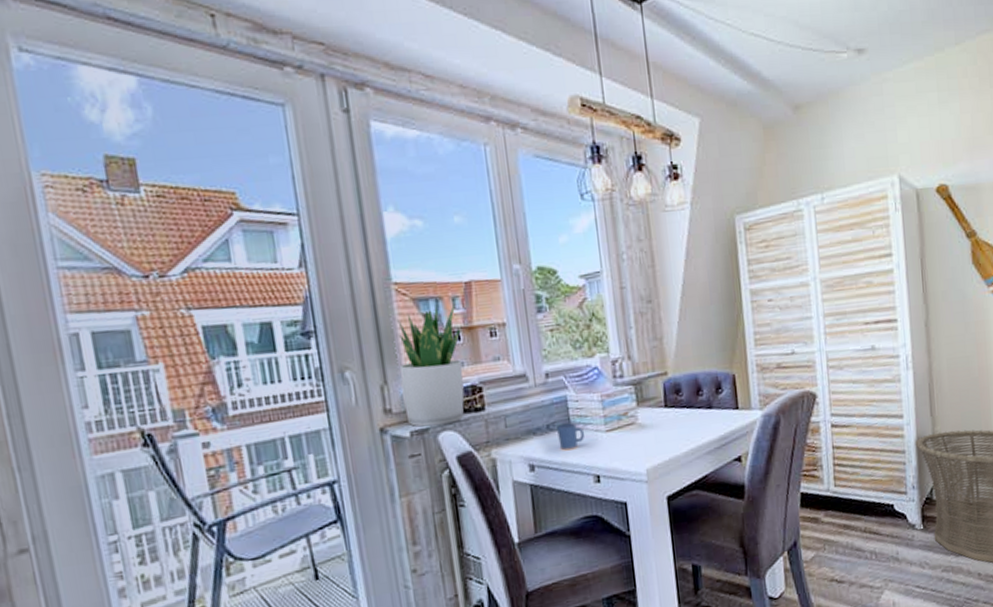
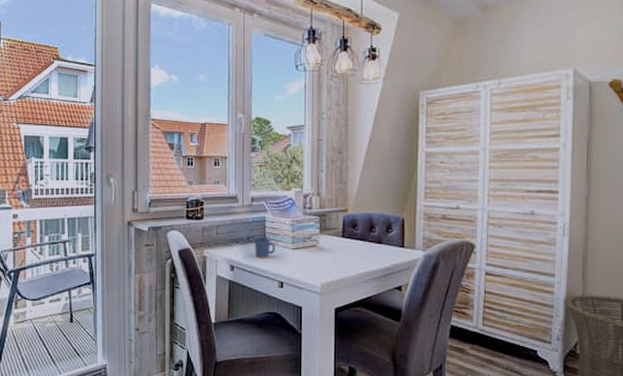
planter: present [397,304,465,427] -> none [147,137,194,226]

